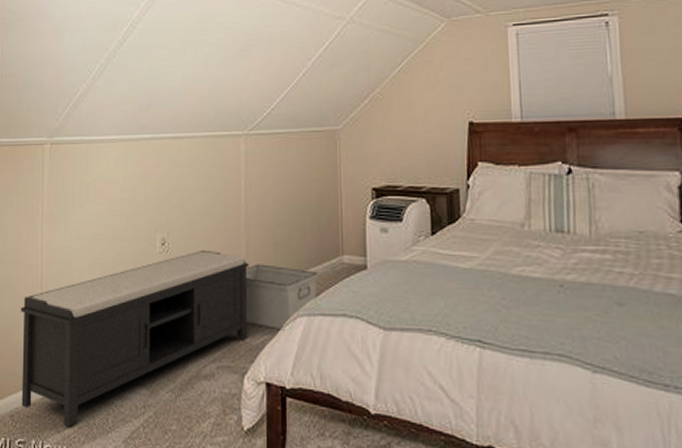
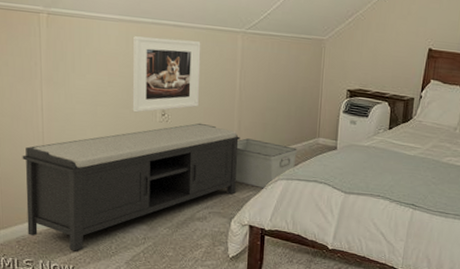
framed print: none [131,152,202,244] -> present [132,36,201,113]

